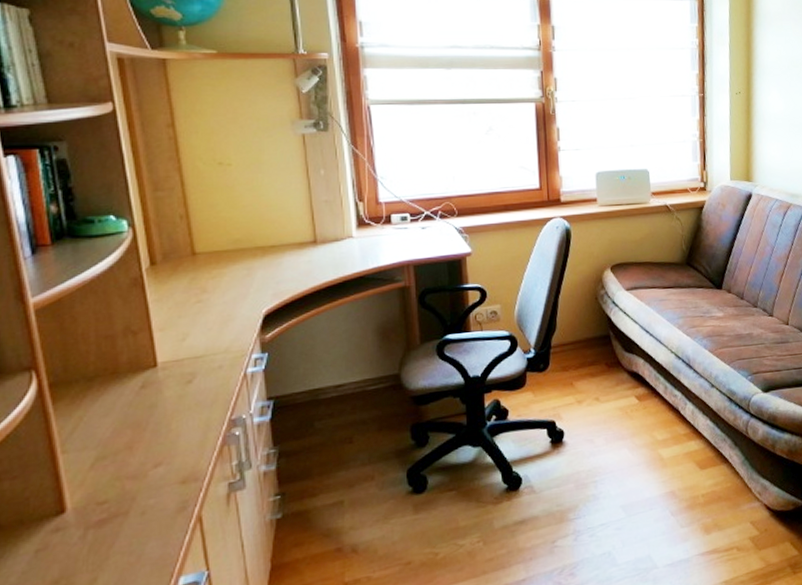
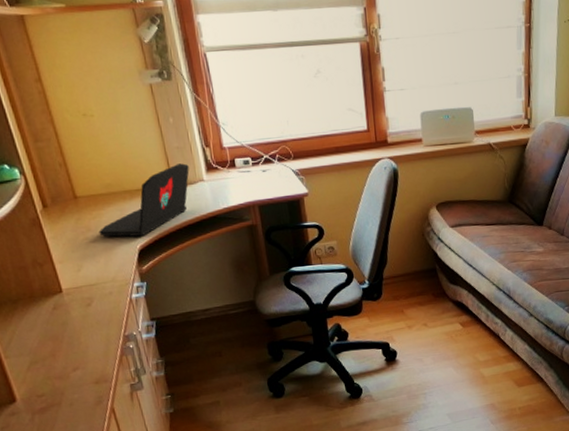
laptop: none [217,218,337,300] -> present [98,163,189,237]

